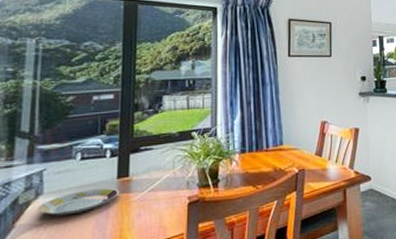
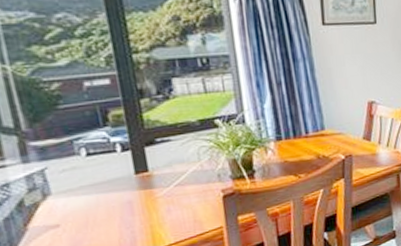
plate: present [37,187,120,216] -> none [48,184,141,217]

